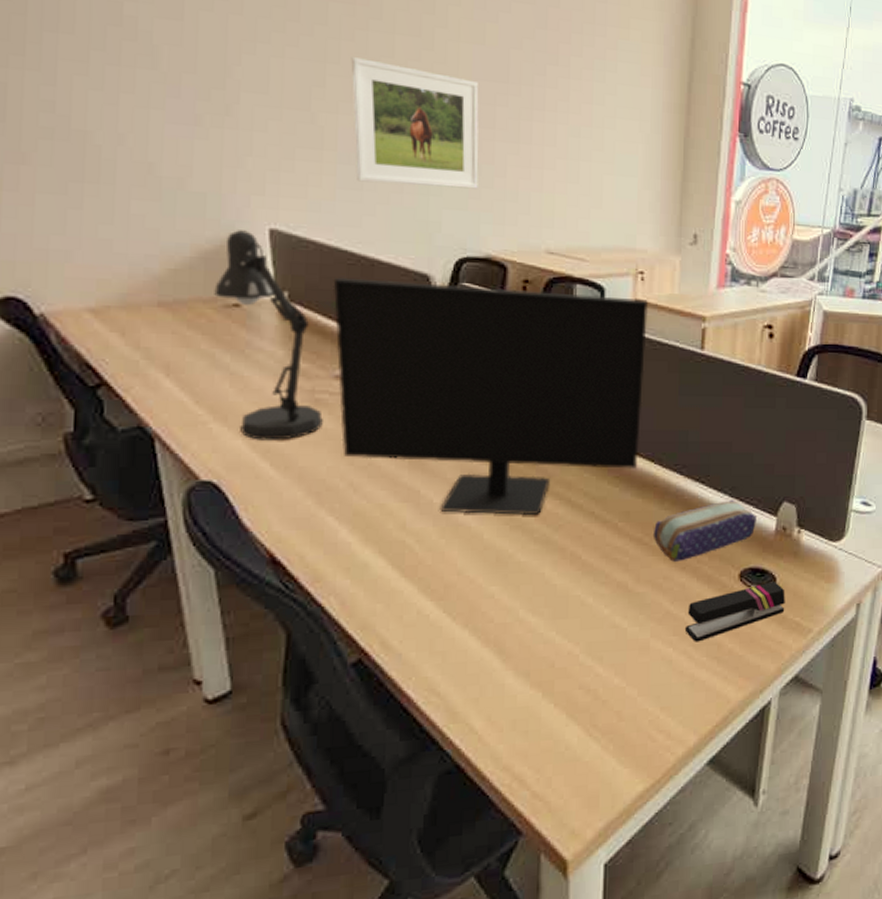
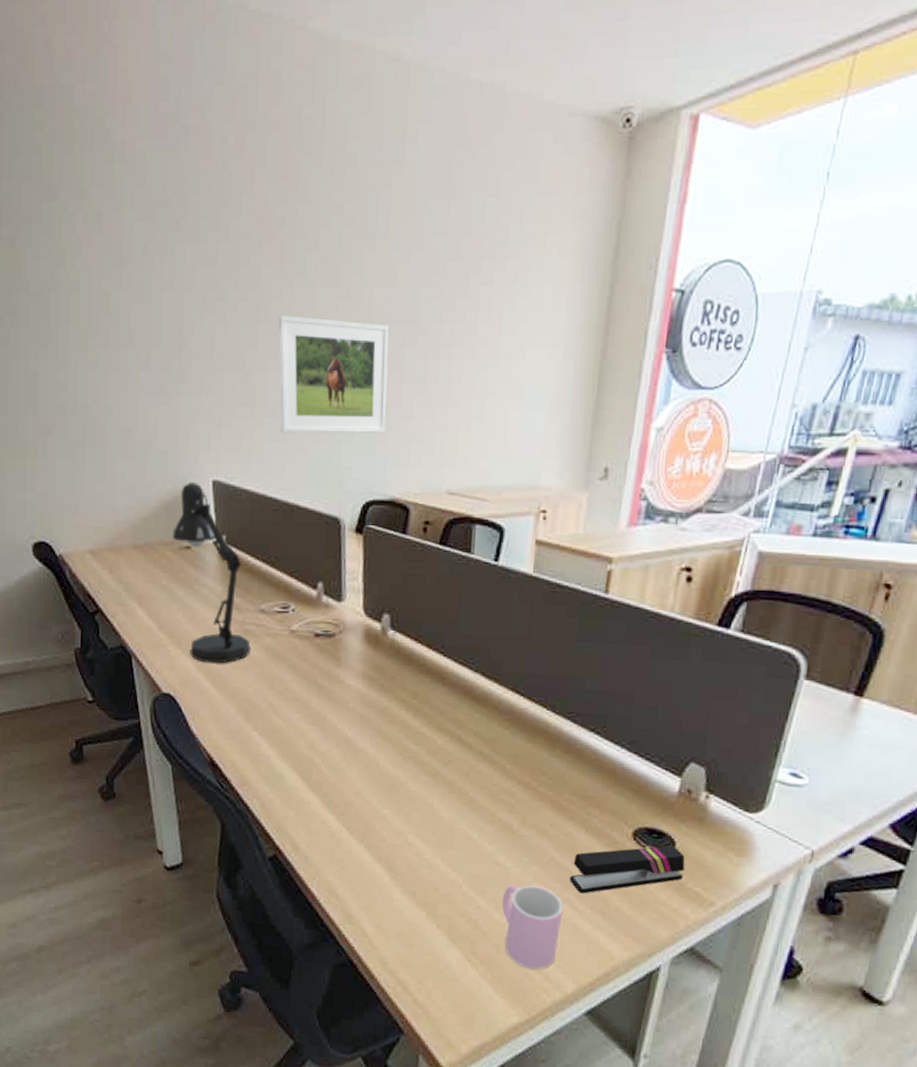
monitor: present [332,277,649,516] -> none [260,521,550,749]
cup: none [620,642,681,730] -> present [501,885,564,970]
pencil case: present [652,499,756,562] -> none [541,753,657,811]

